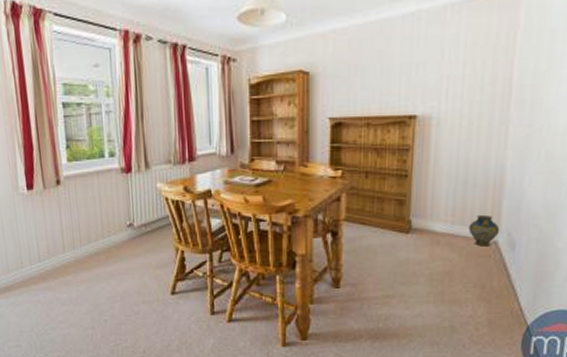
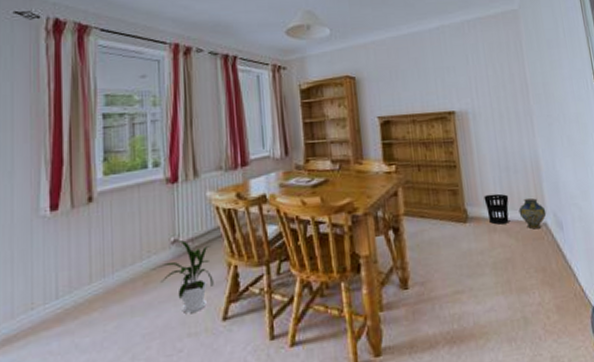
house plant: none [112,223,164,285] -> present [151,239,214,313]
wastebasket: none [432,207,460,238] -> present [484,193,509,225]

